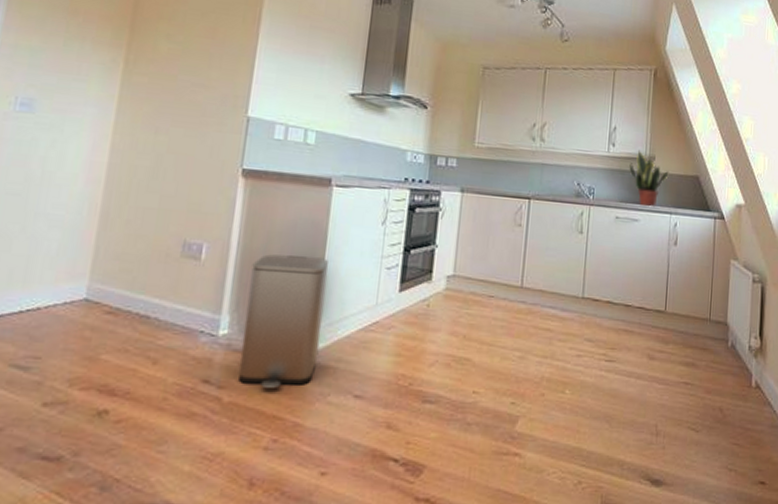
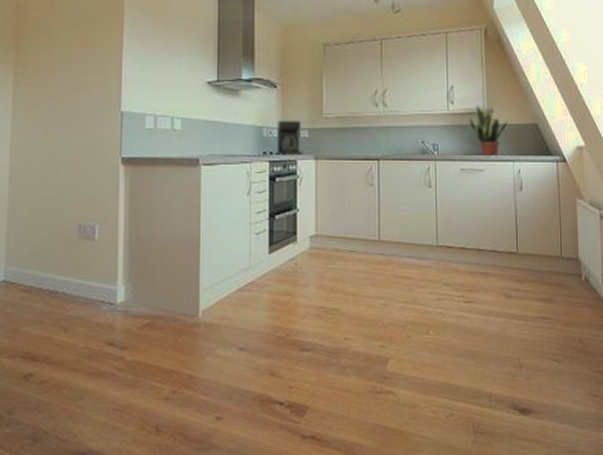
pedal bin: present [238,254,328,389] -> none [136,229,204,348]
coffee maker: none [418,144,450,186] -> present [275,120,303,155]

